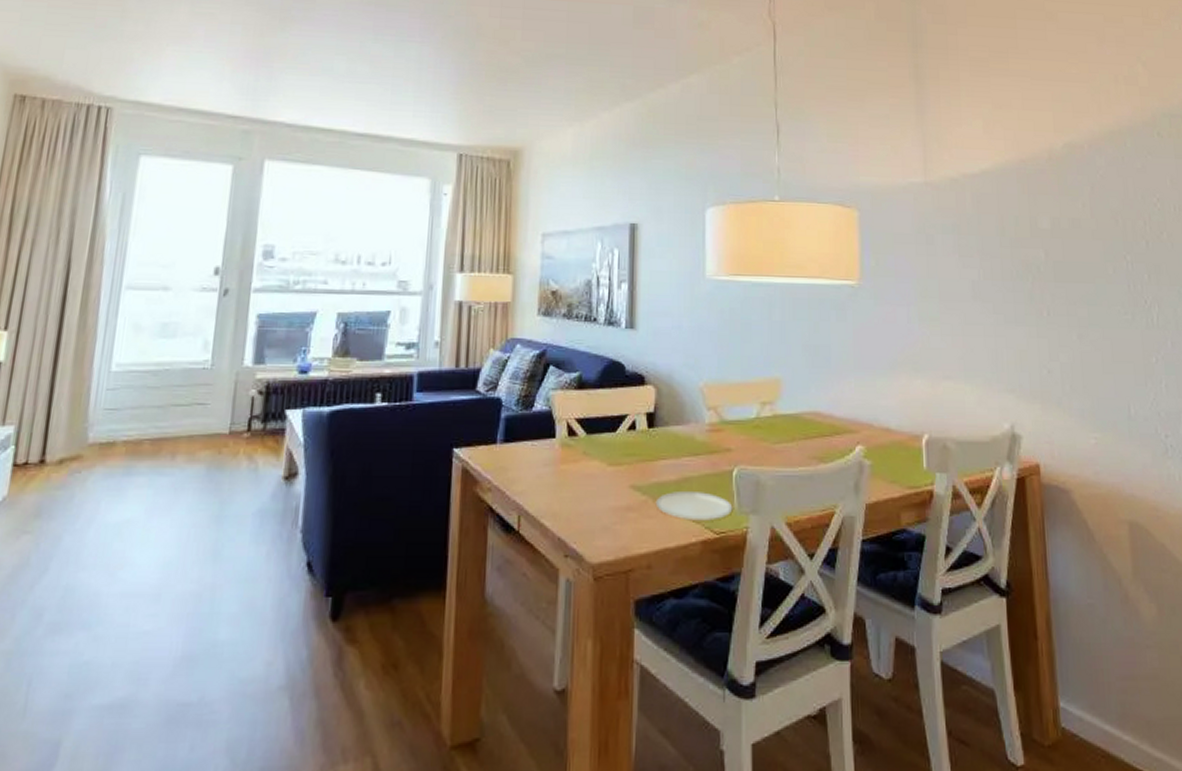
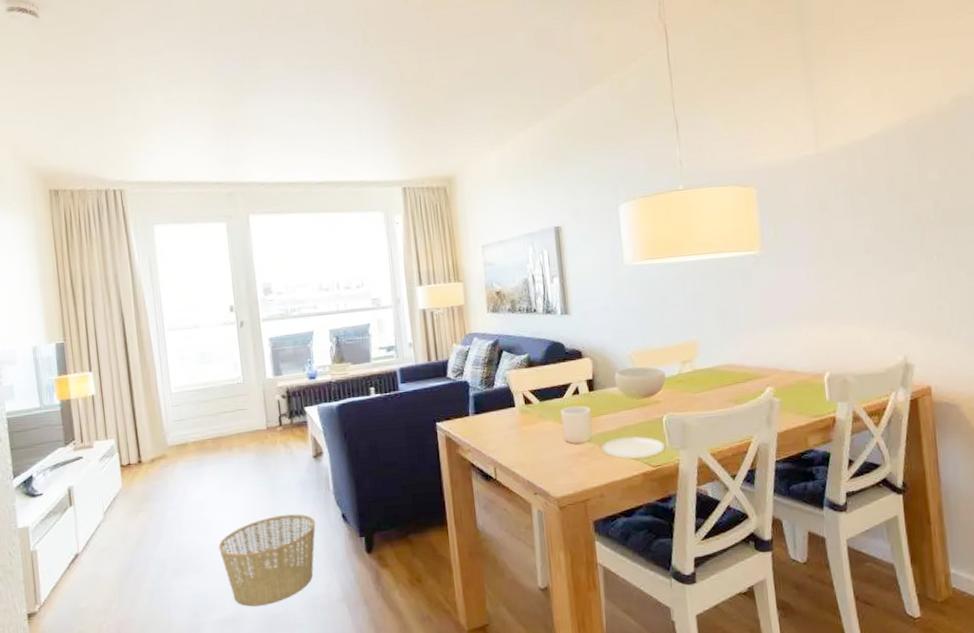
basket: none [124,556,269,689] -> present [218,514,316,607]
mug: none [609,444,647,493] -> present [560,405,593,444]
bowl: none [680,403,742,443] -> present [614,366,666,399]

